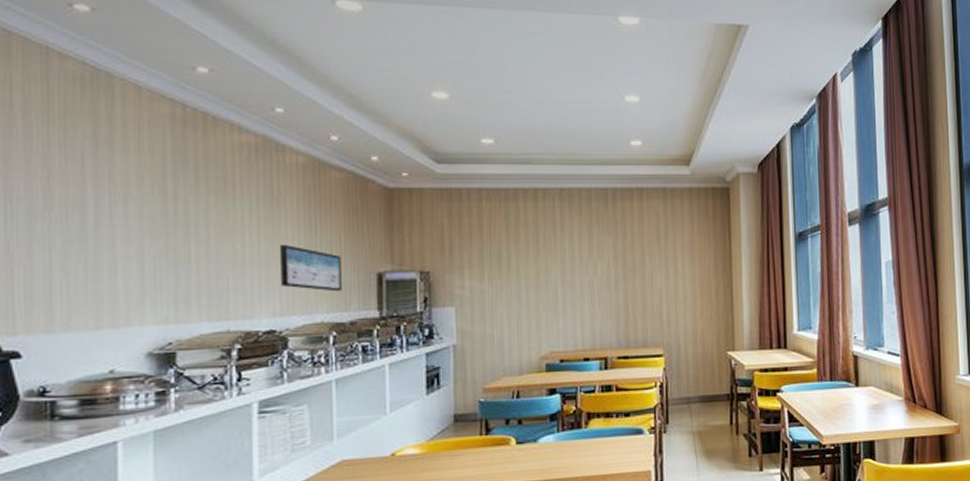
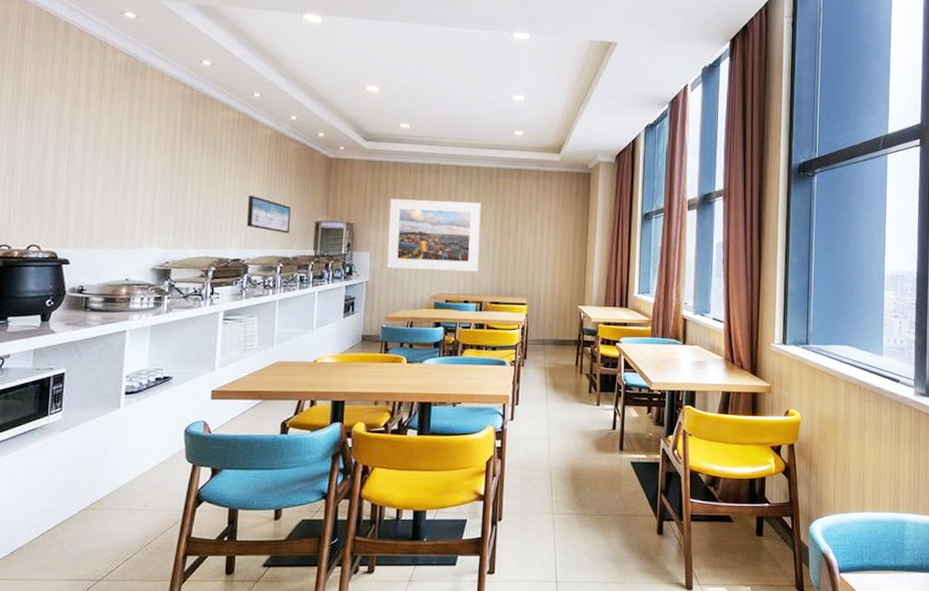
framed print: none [476,233,599,325] -> present [387,199,482,272]

